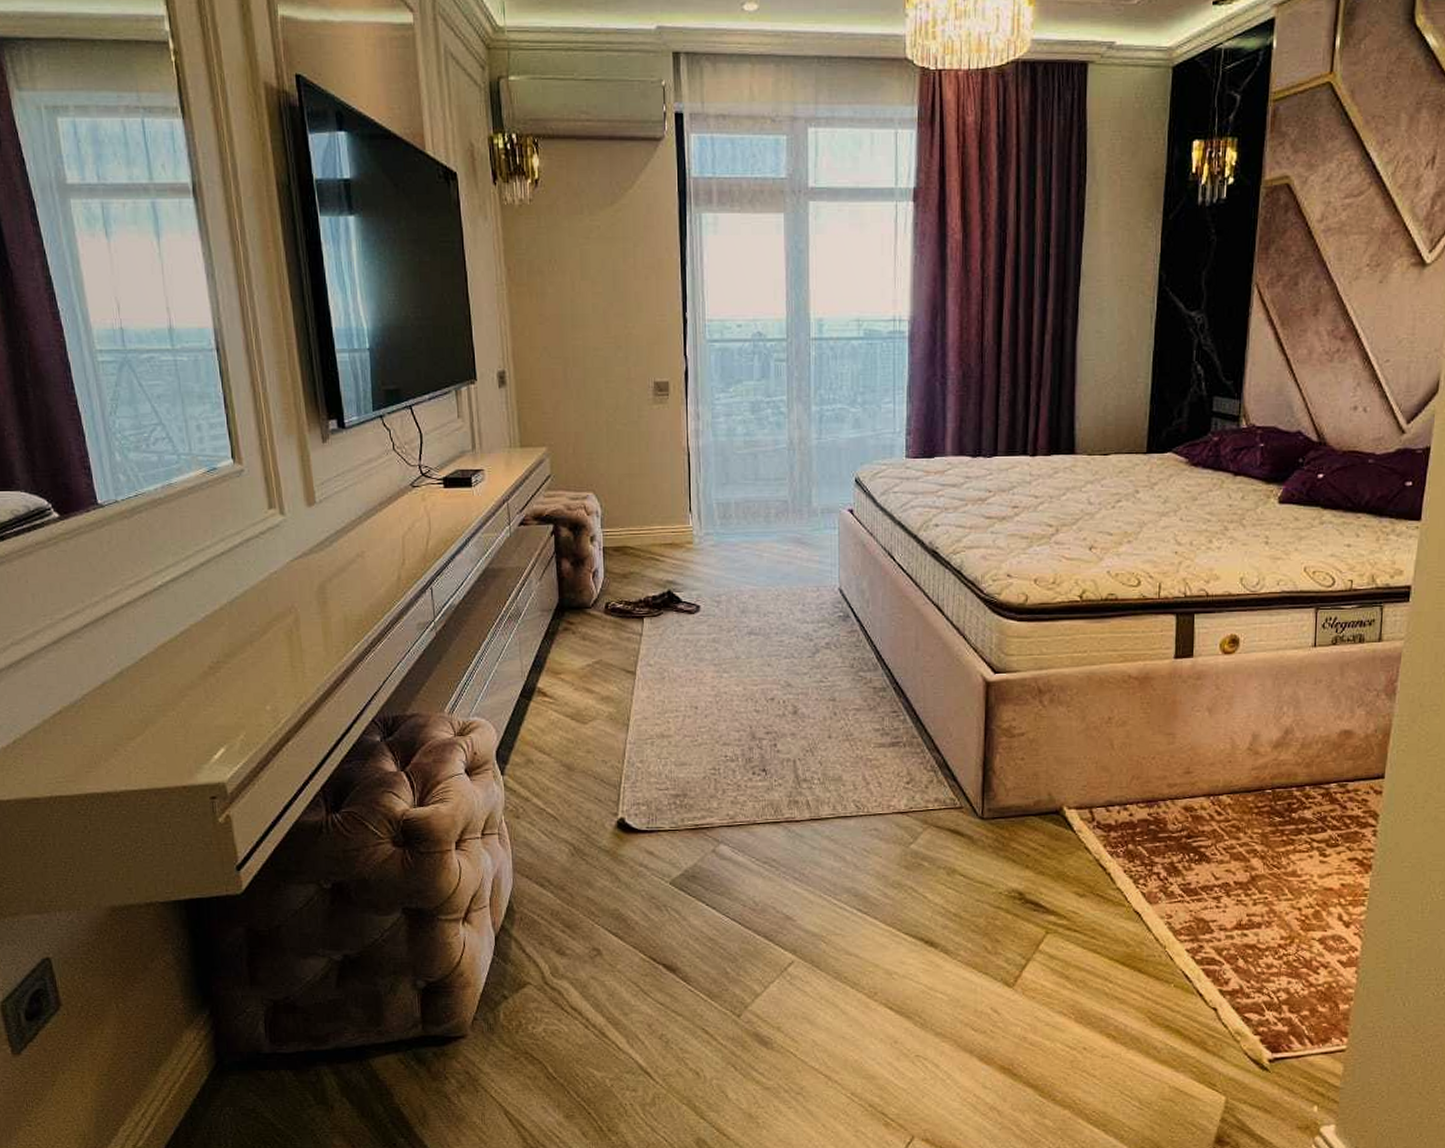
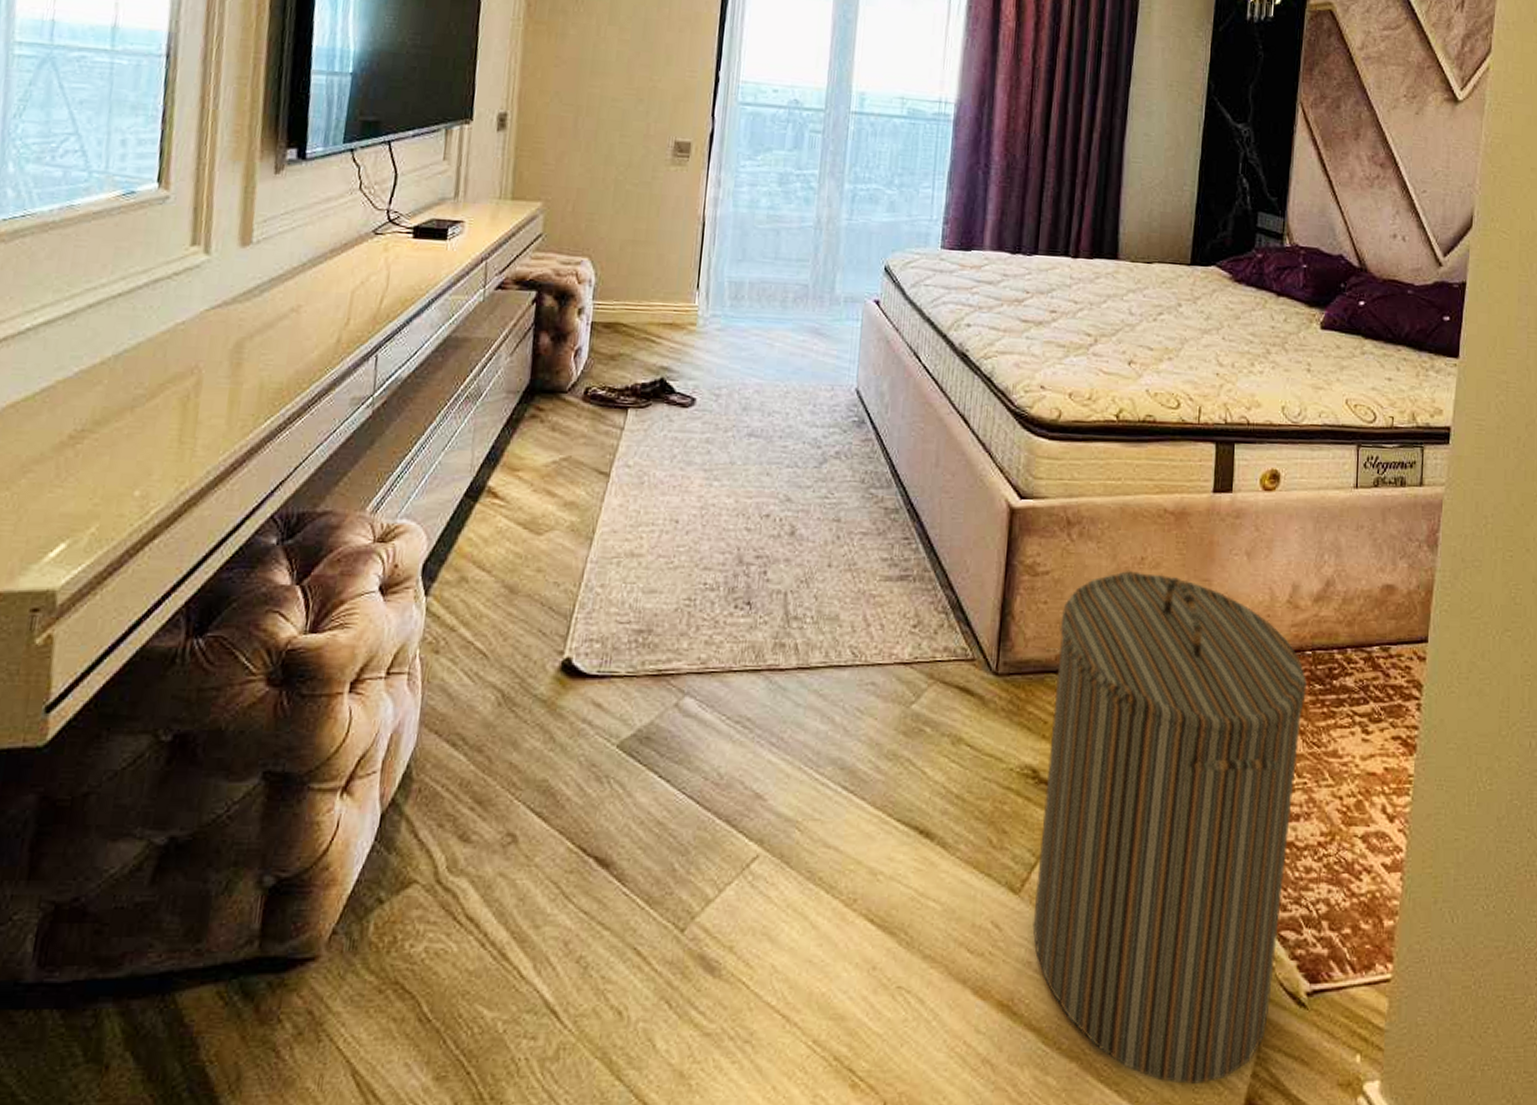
laundry hamper: none [1026,728,1268,1127] -> present [1032,570,1308,1085]

